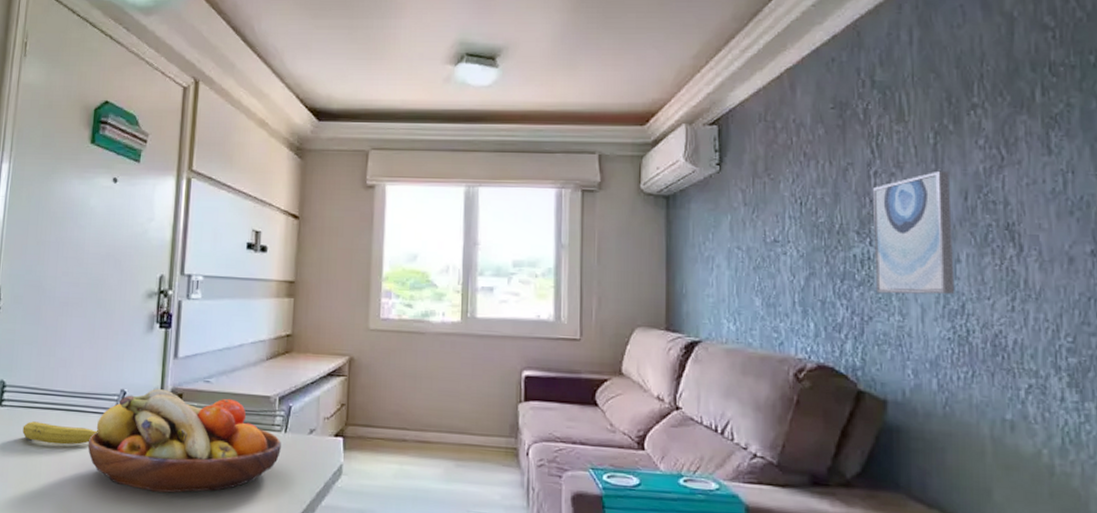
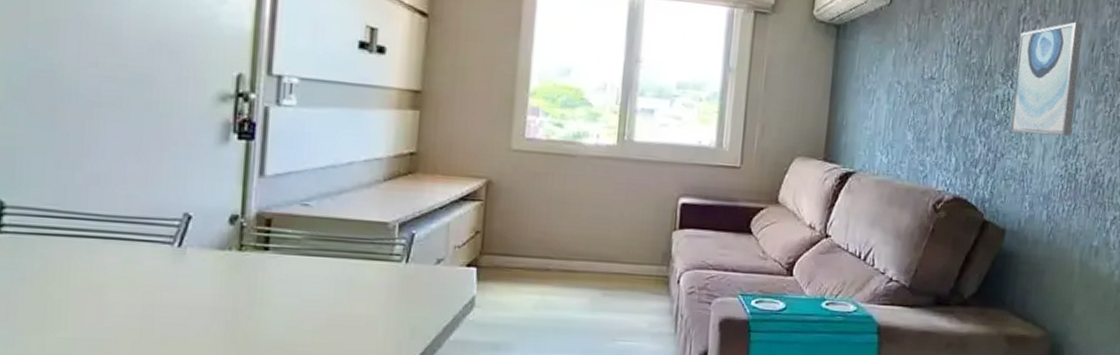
fruit: present [22,421,98,445] -> none [35,252,152,281]
fruit bowl: present [87,389,281,493] -> none [137,212,401,333]

